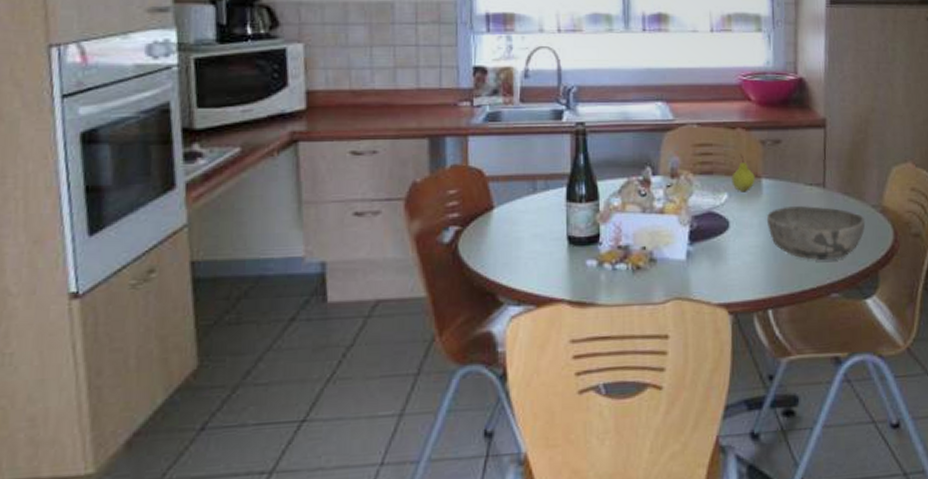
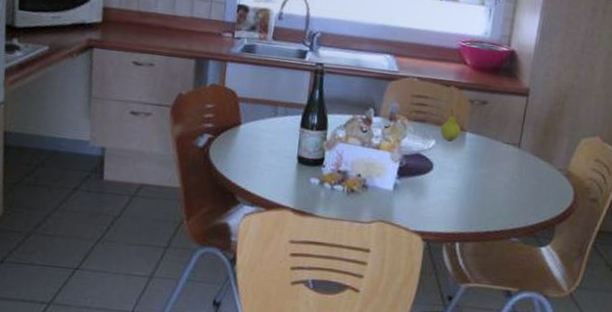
bowl: present [767,206,866,260] -> none [465,159,551,210]

